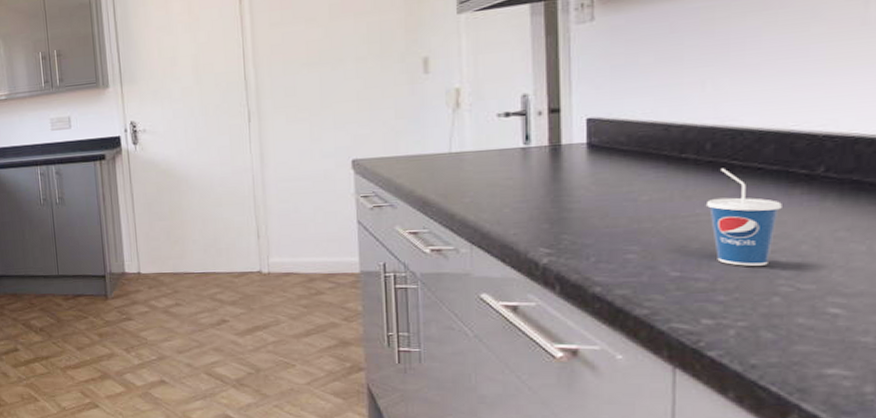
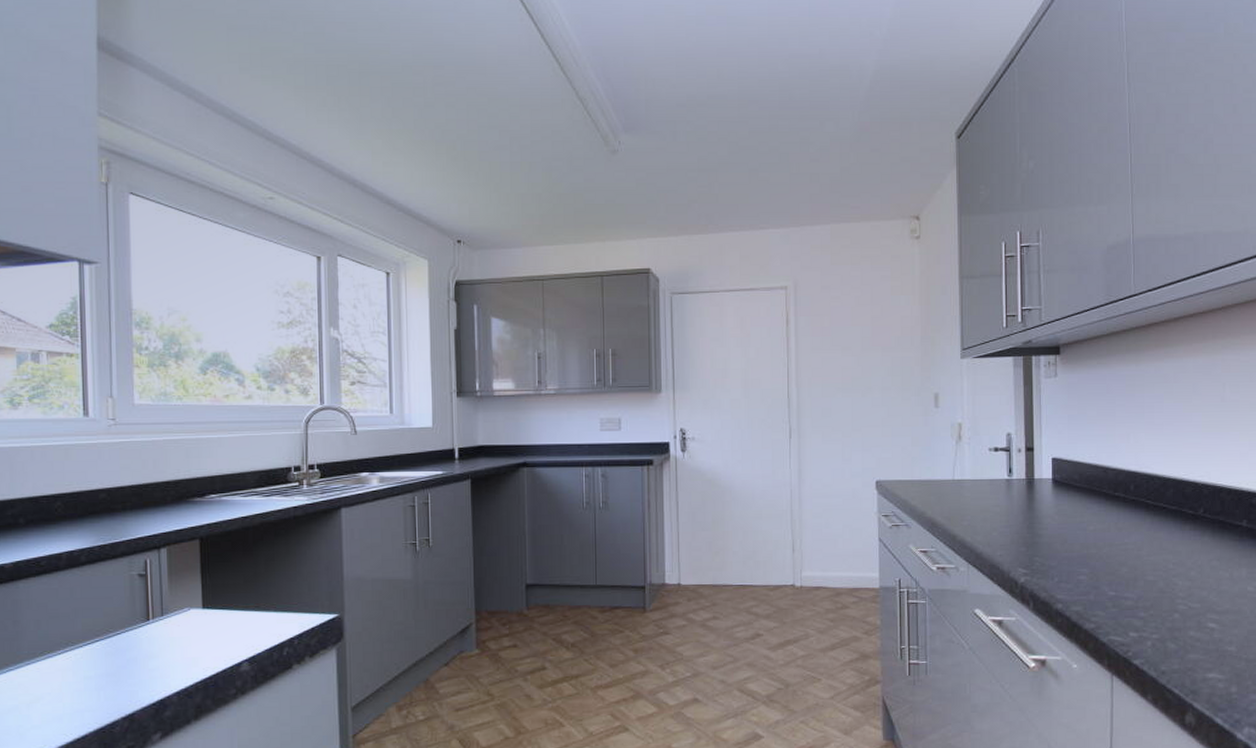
cup: present [705,168,782,266] -> none [1131,506,1178,588]

